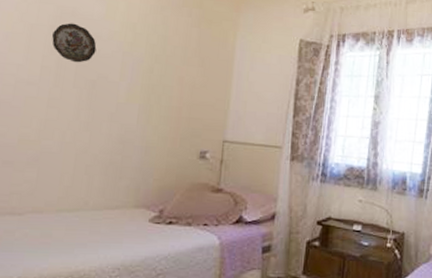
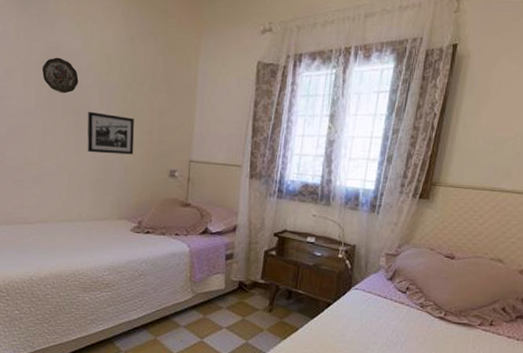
picture frame: none [101,83,161,133] -> present [87,111,134,155]

